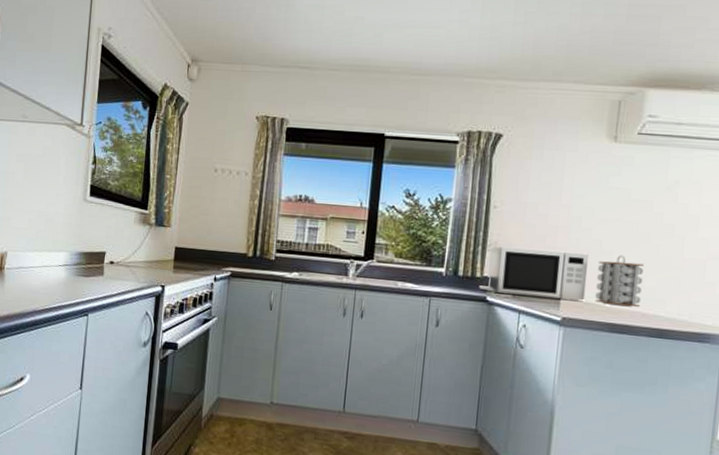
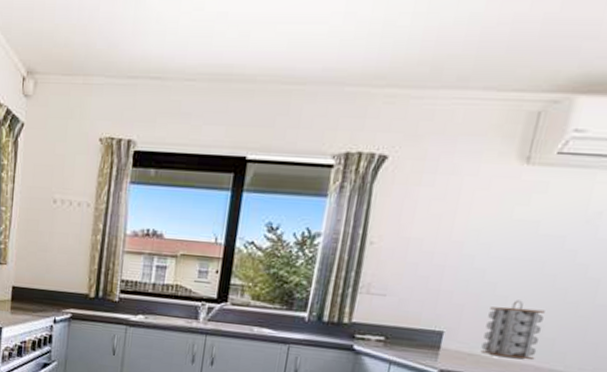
microwave: present [479,246,588,301] -> none [345,289,479,352]

